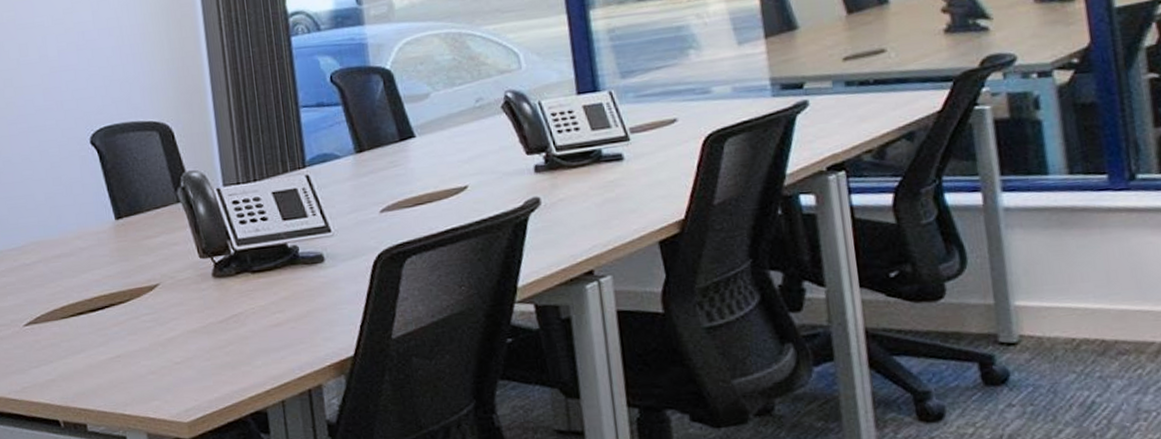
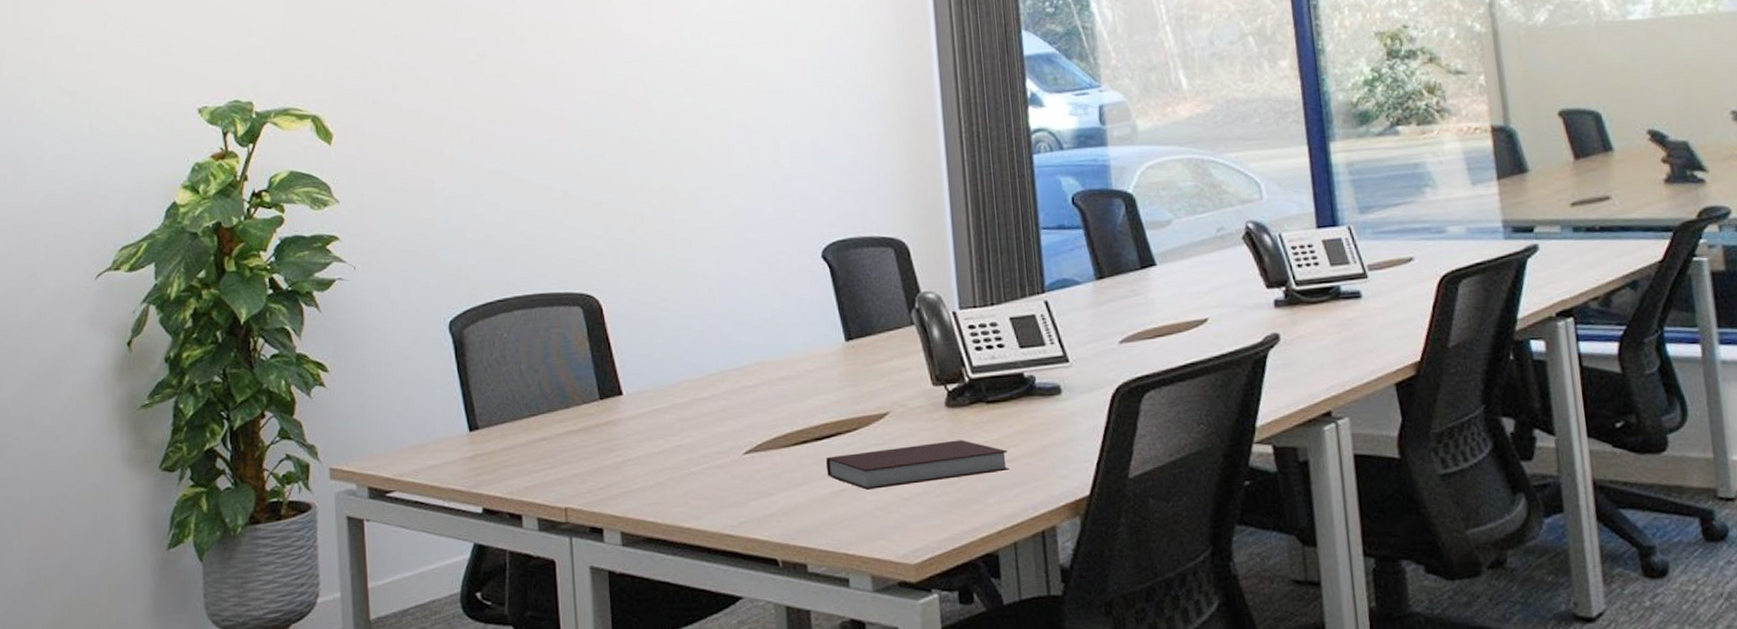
notebook: none [101,307,276,356] -> present [825,440,1009,490]

